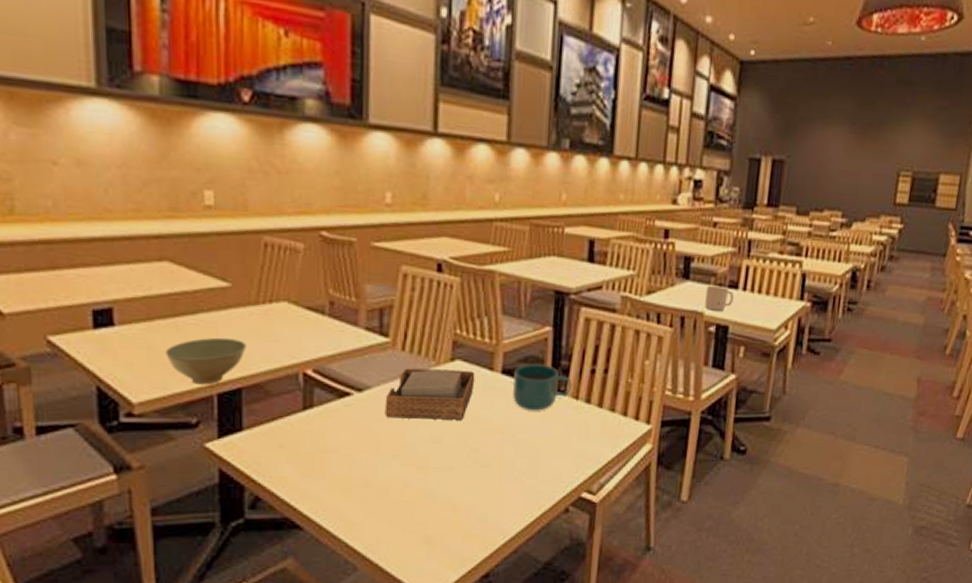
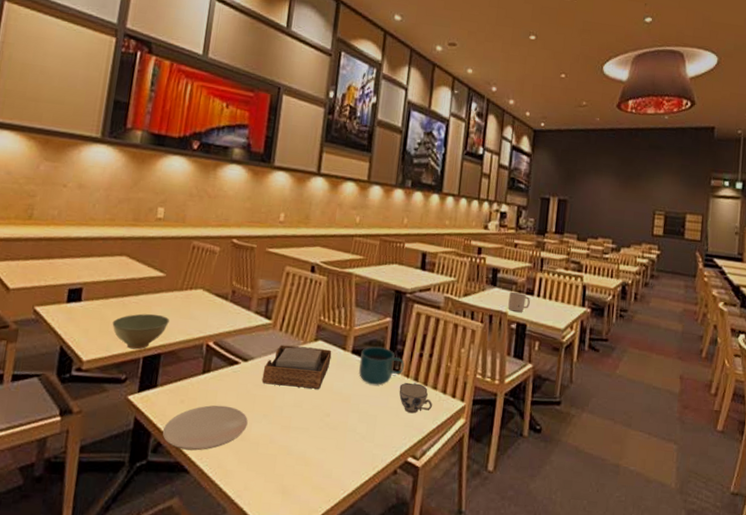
plate: none [259,447,372,503] -> present [162,405,248,451]
teacup: none [566,405,610,442] -> present [399,382,432,414]

